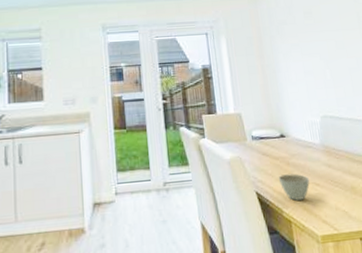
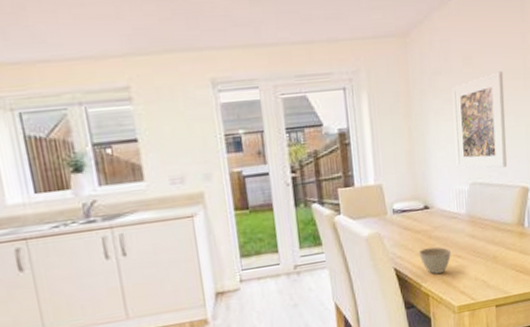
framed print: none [297,23,354,104] -> present [452,71,507,169]

